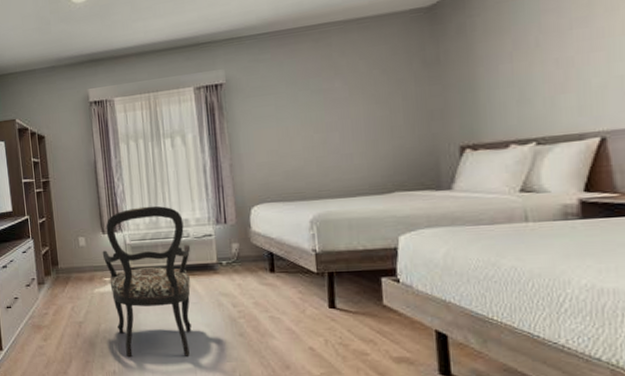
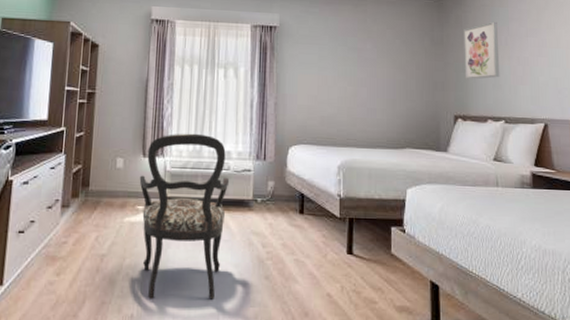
wall art: none [469,19,528,101] -> present [464,21,500,80]

